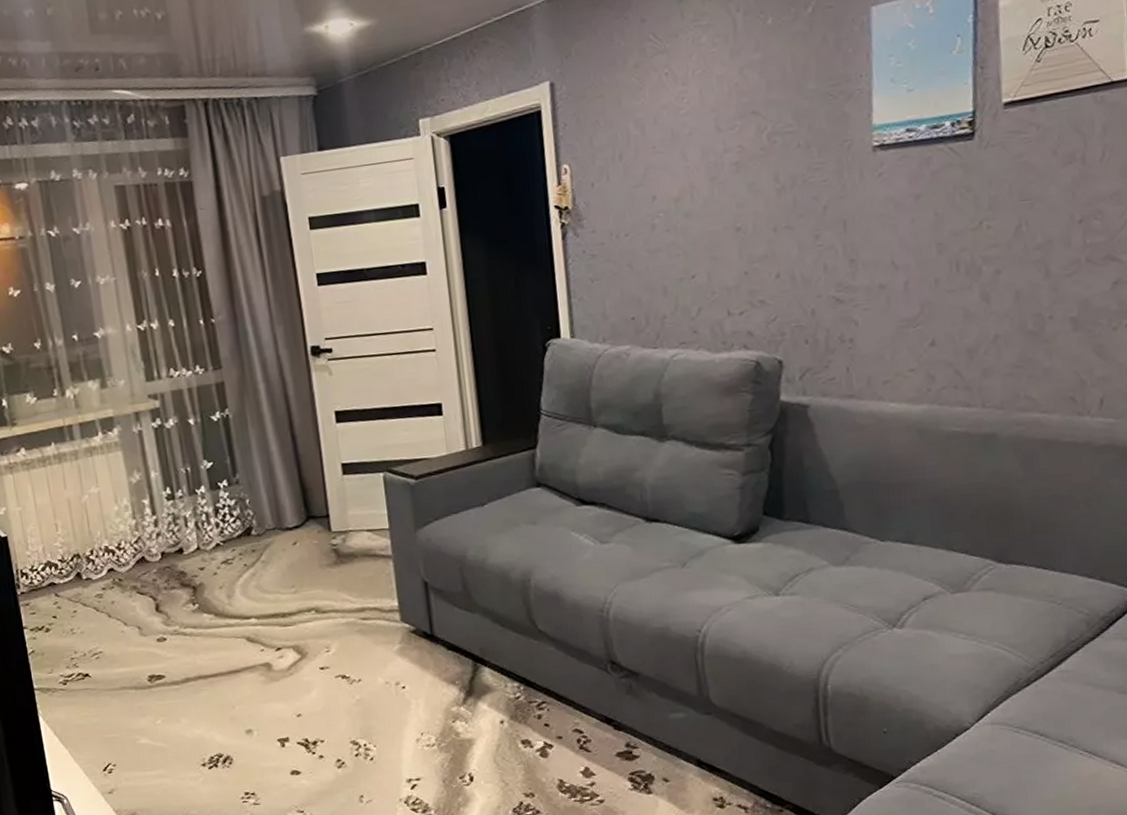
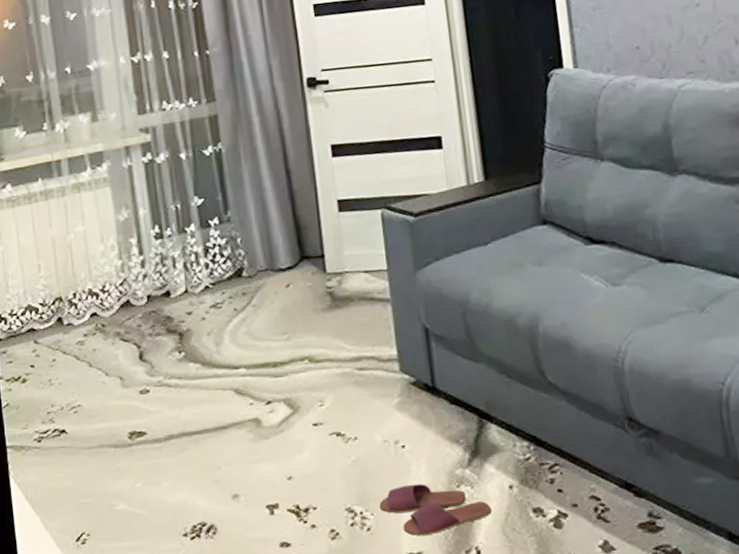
slippers: none [381,719,484,764] -> present [379,483,492,535]

